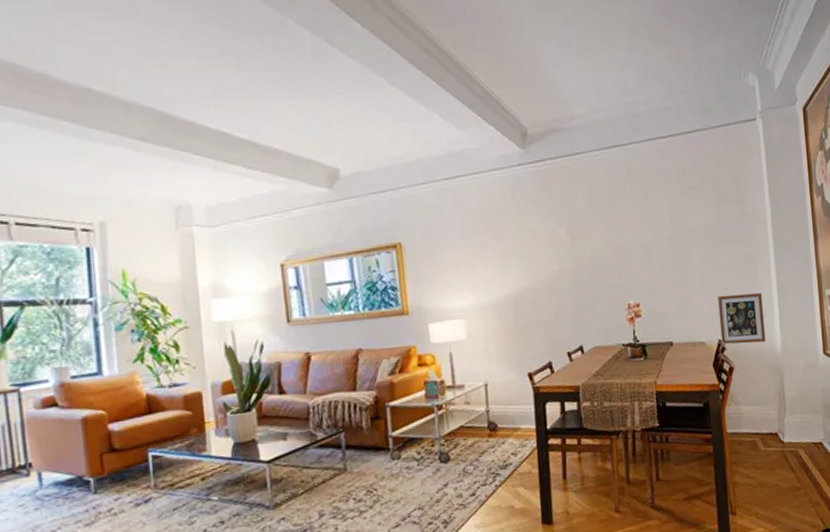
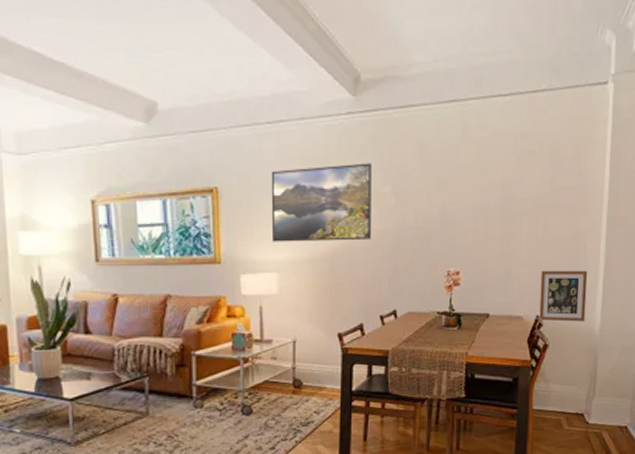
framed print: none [450,208,551,290] -> present [271,163,372,242]

